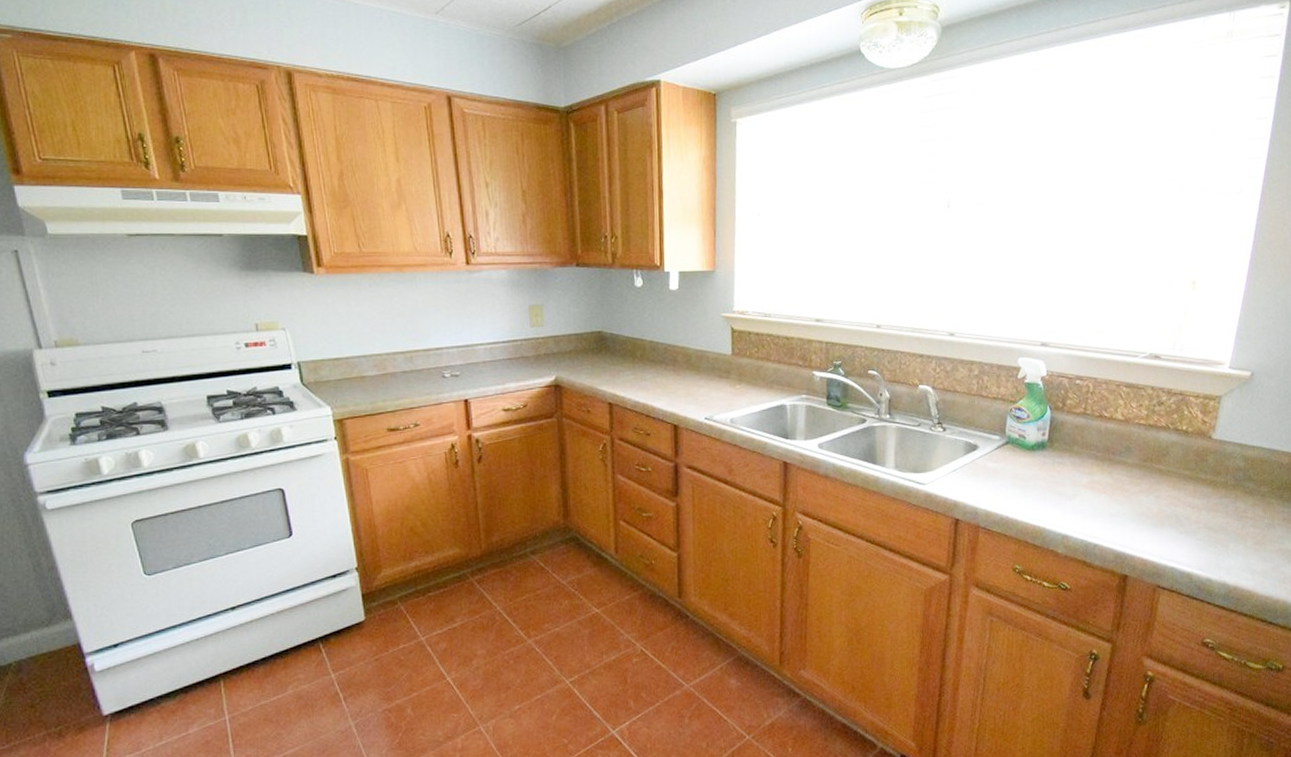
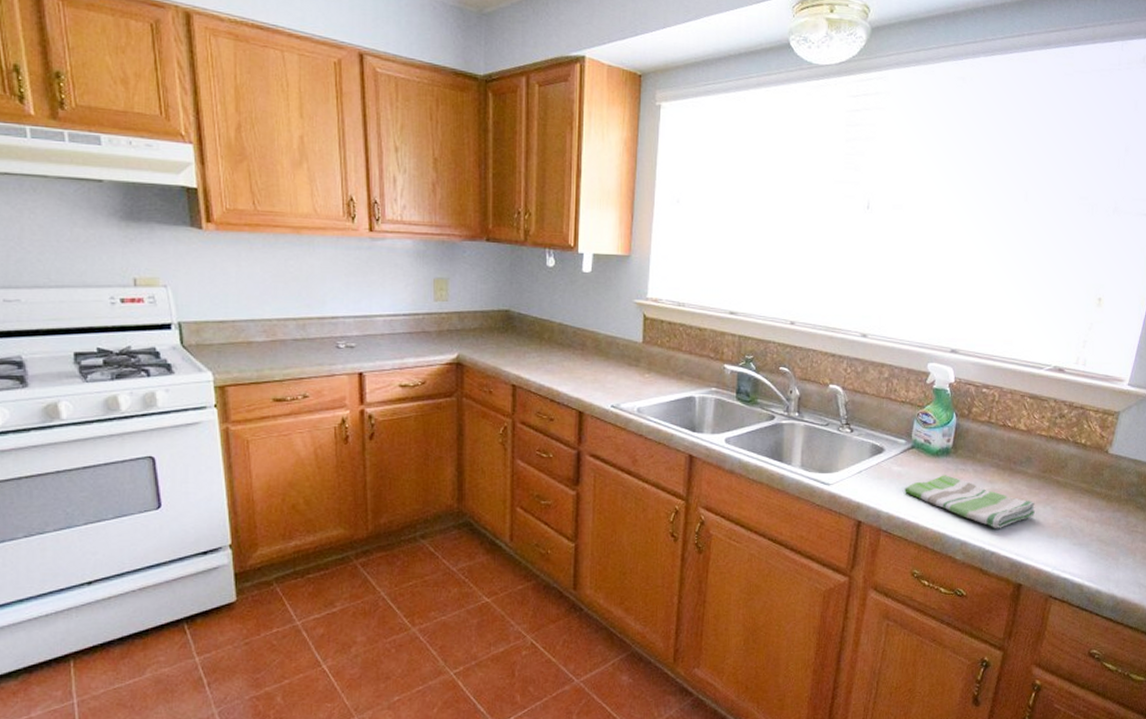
dish towel: none [1001,469,1138,520] -> present [905,475,1036,528]

